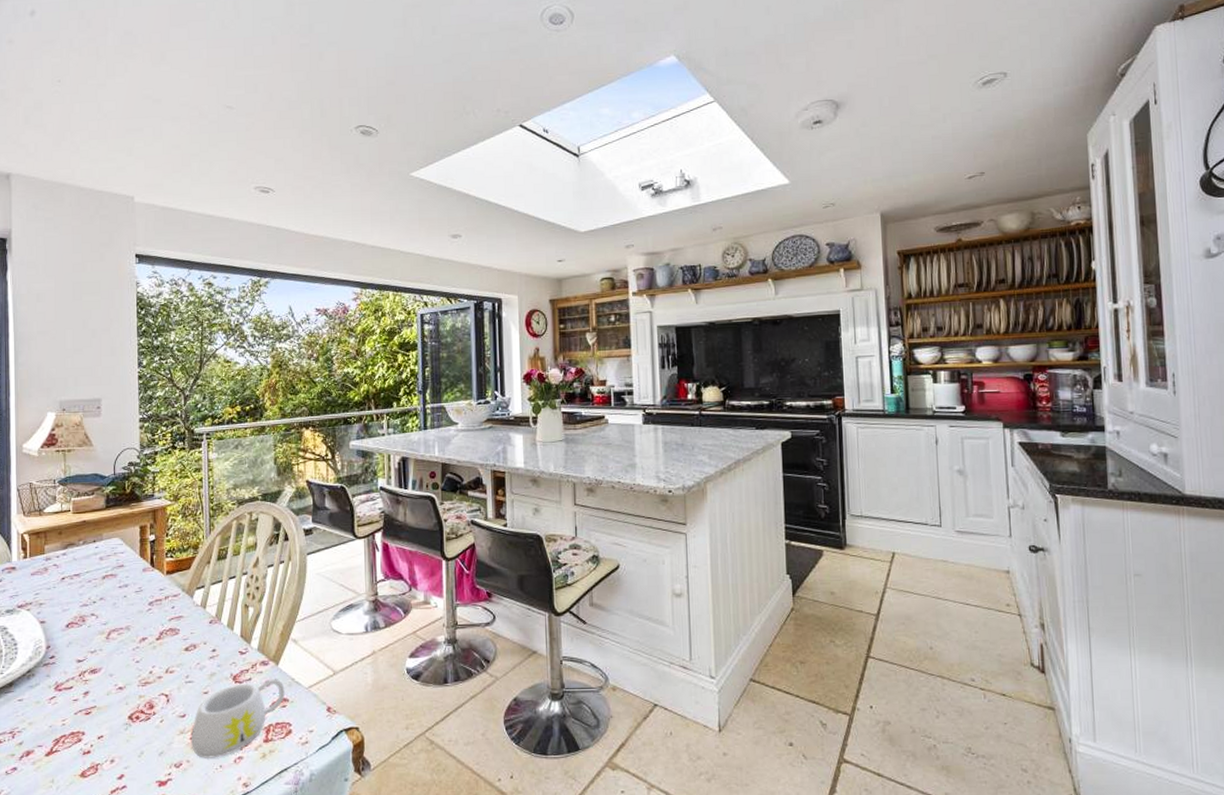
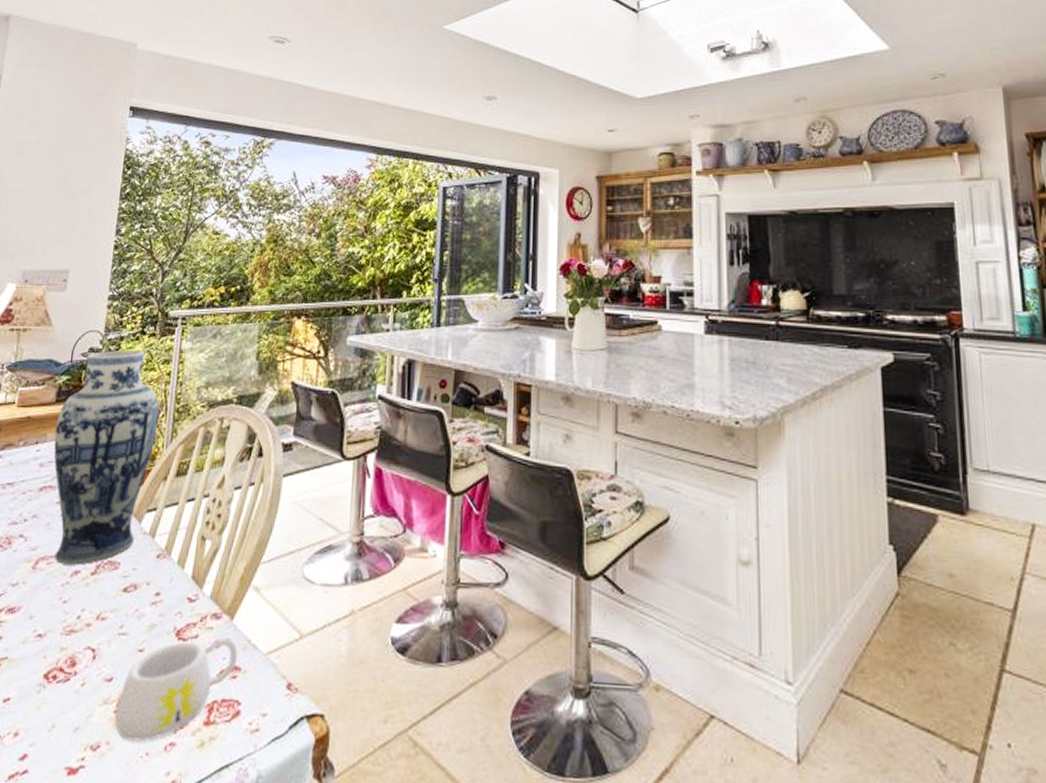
vase: none [109,462,197,634] -> present [54,350,160,565]

